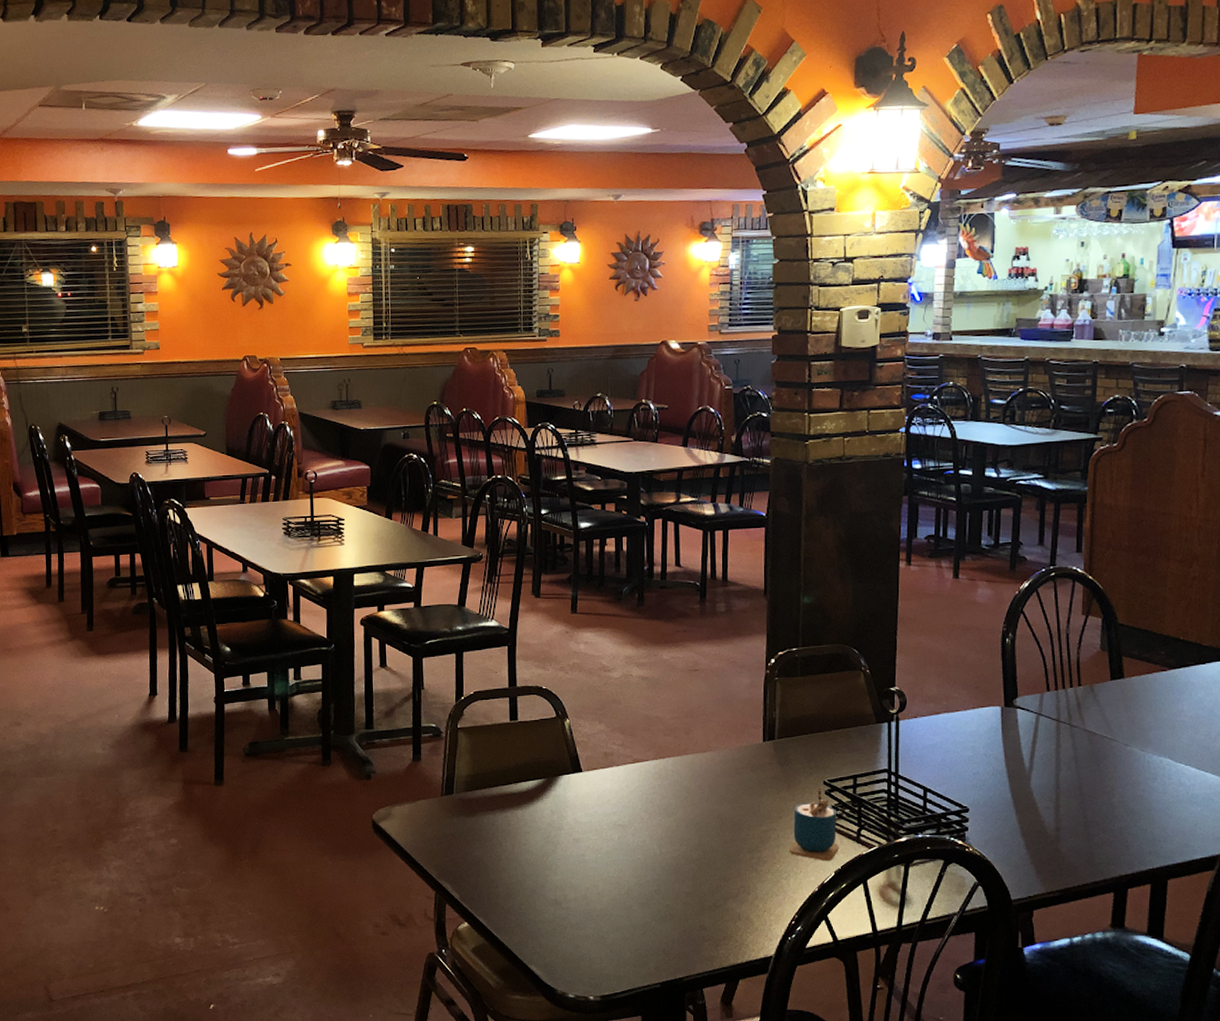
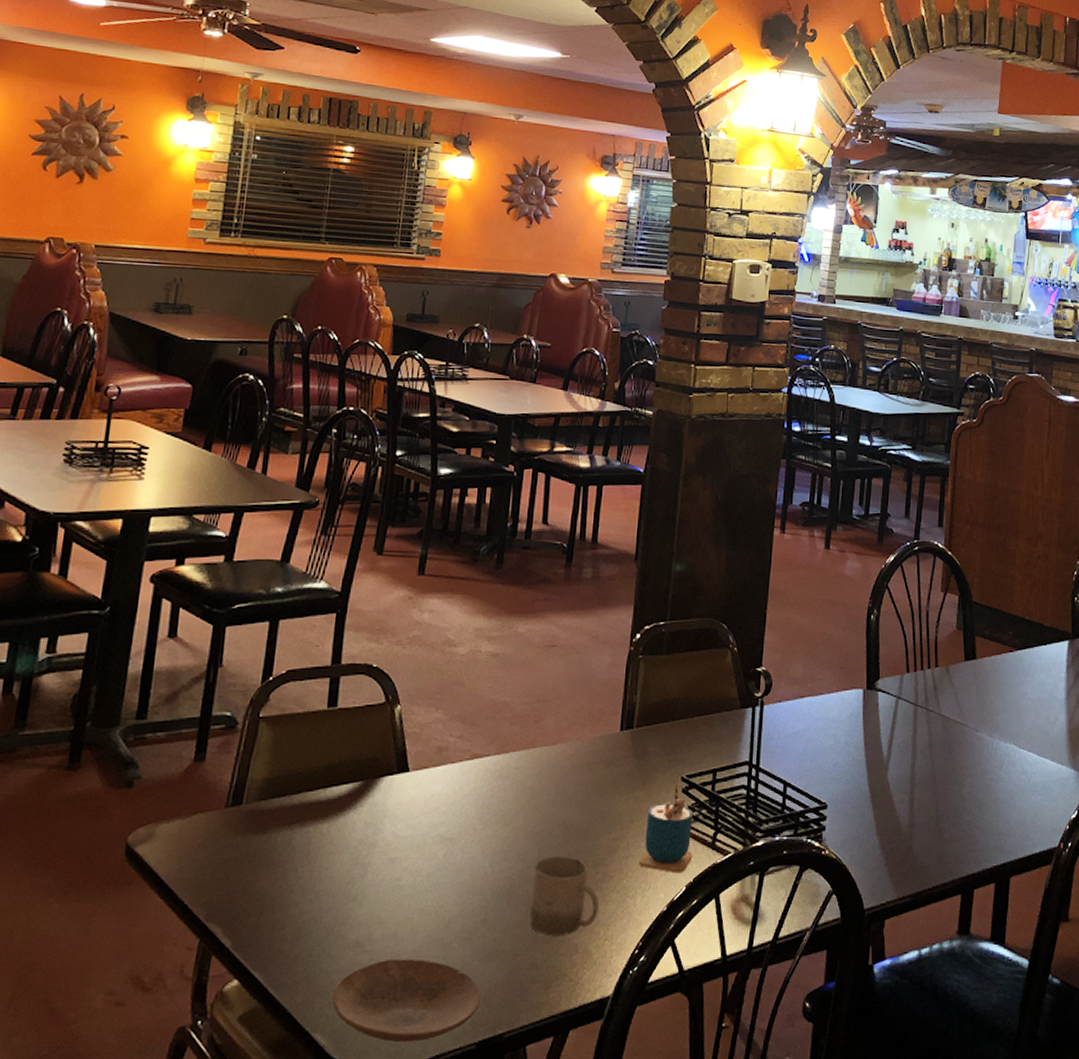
plate: none [541,915,662,978] -> present [332,958,482,1043]
cup: none [695,842,757,906] -> present [529,855,600,936]

